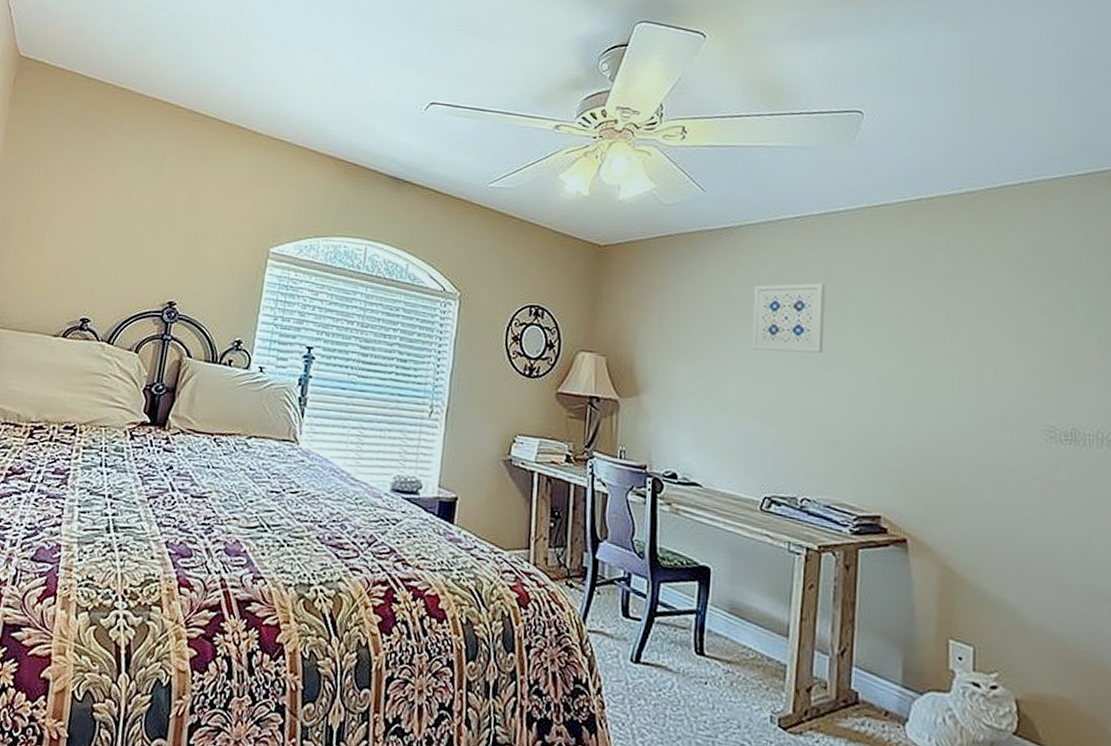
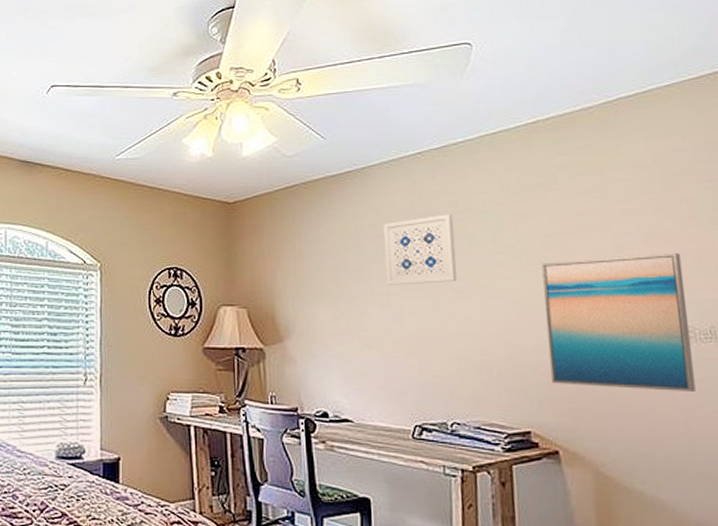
wall art: none [907,344,1051,493] -> present [542,253,696,391]

